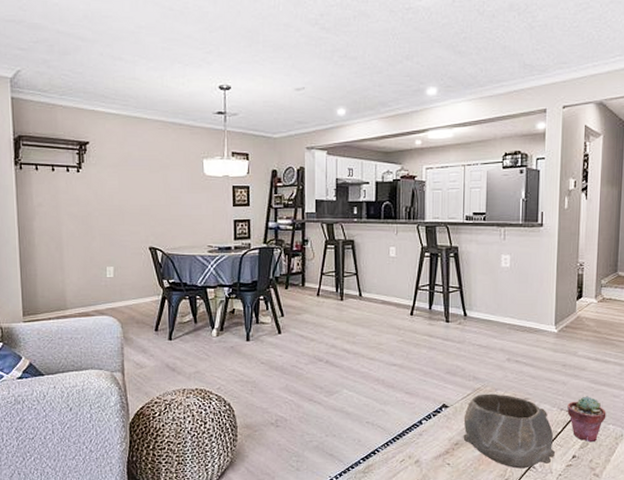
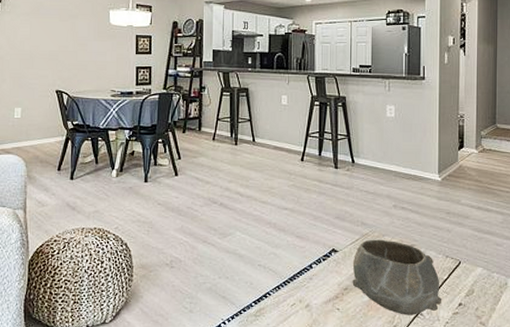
potted succulent: present [567,396,606,443] -> none [452,244,490,291]

